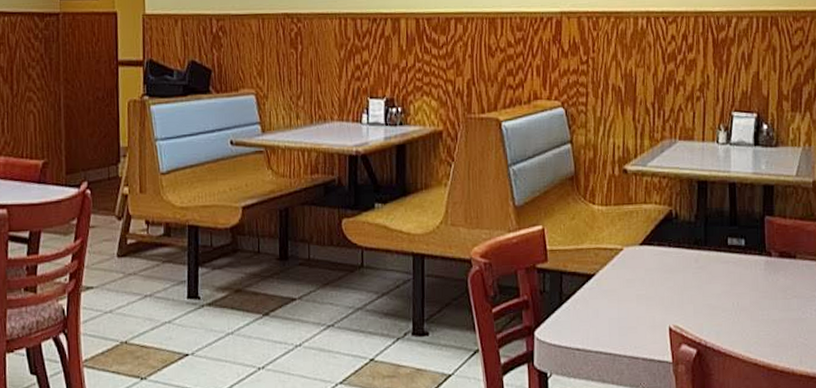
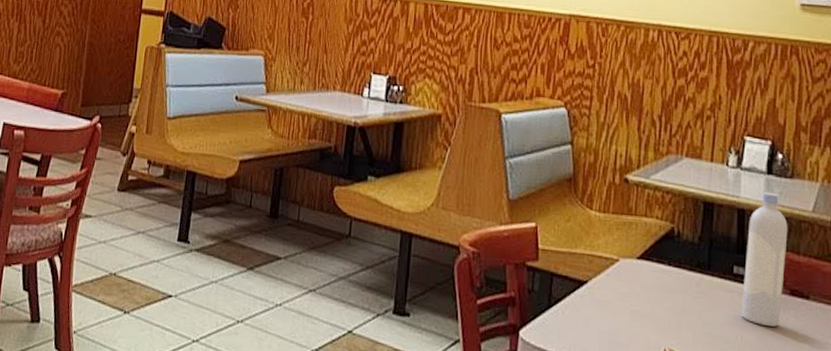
bottle: none [736,163,775,289] -> present [741,191,788,327]

